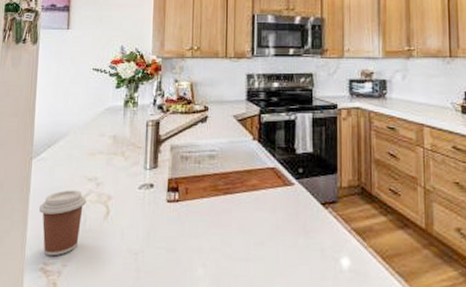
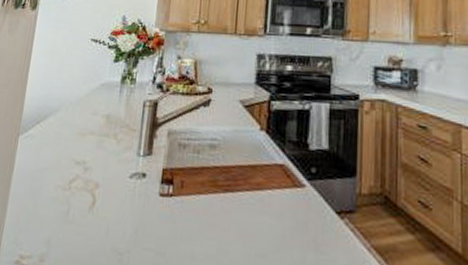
coffee cup: present [39,190,86,256] -> none [21,173,72,249]

